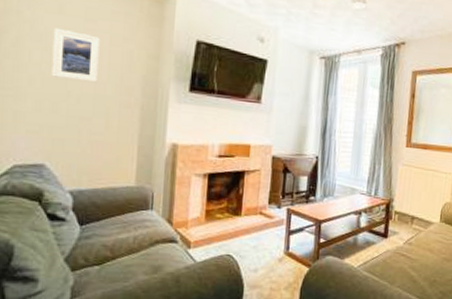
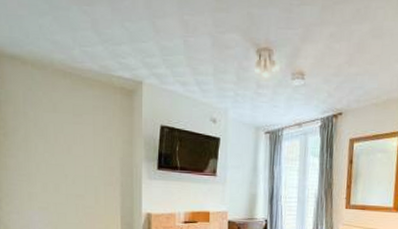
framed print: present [51,27,100,83] -> none [51,123,87,167]

